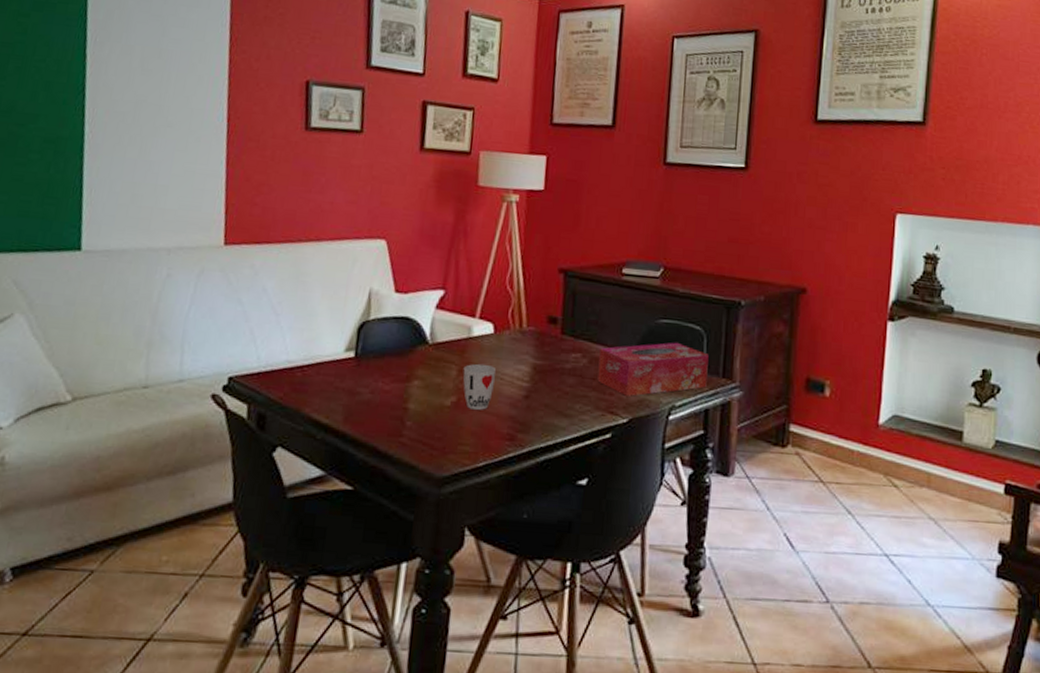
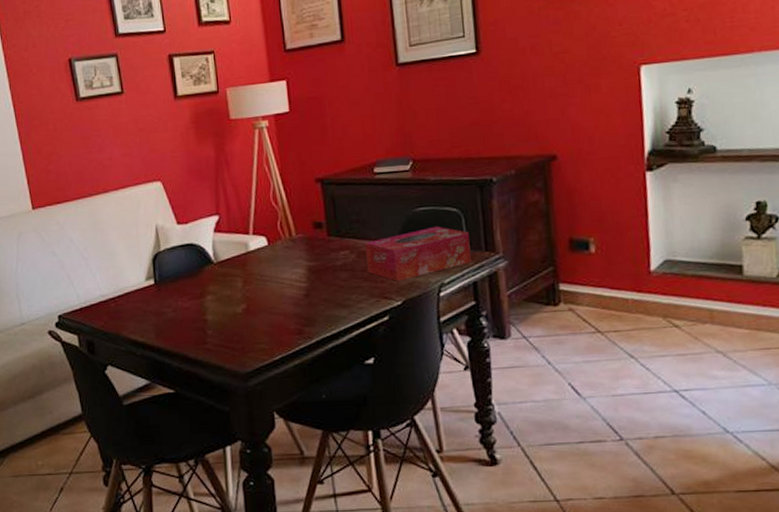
cup: present [463,363,496,410] -> none [247,272,277,313]

